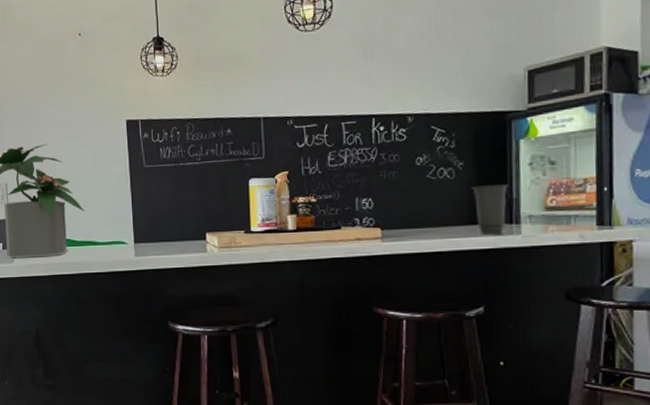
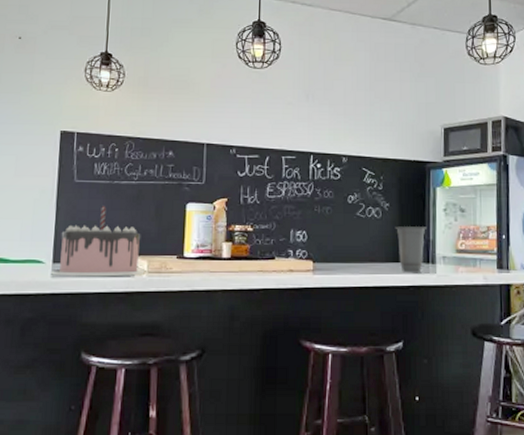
chocolate cake: none [134,188,217,255] -> present [51,206,146,277]

